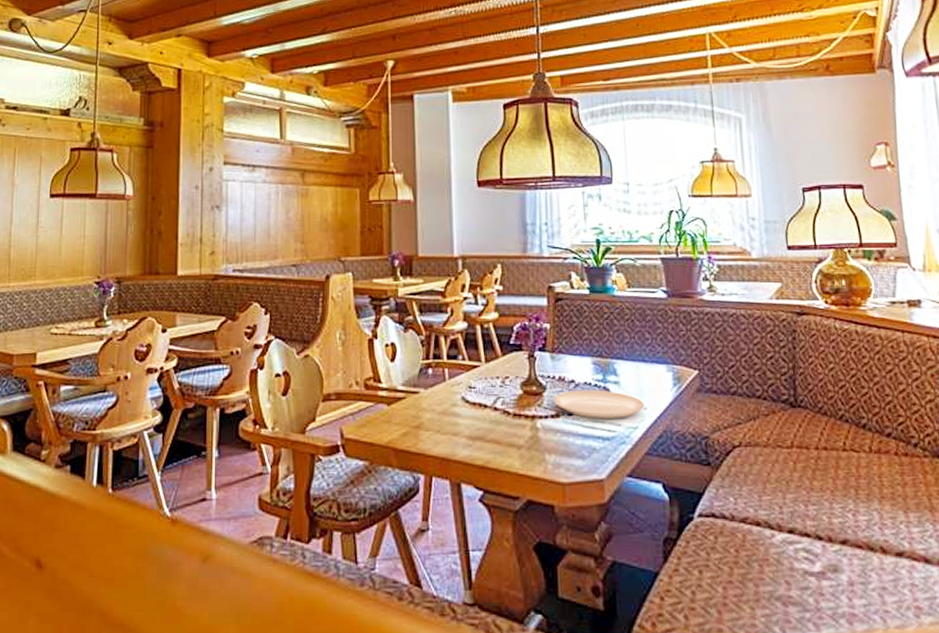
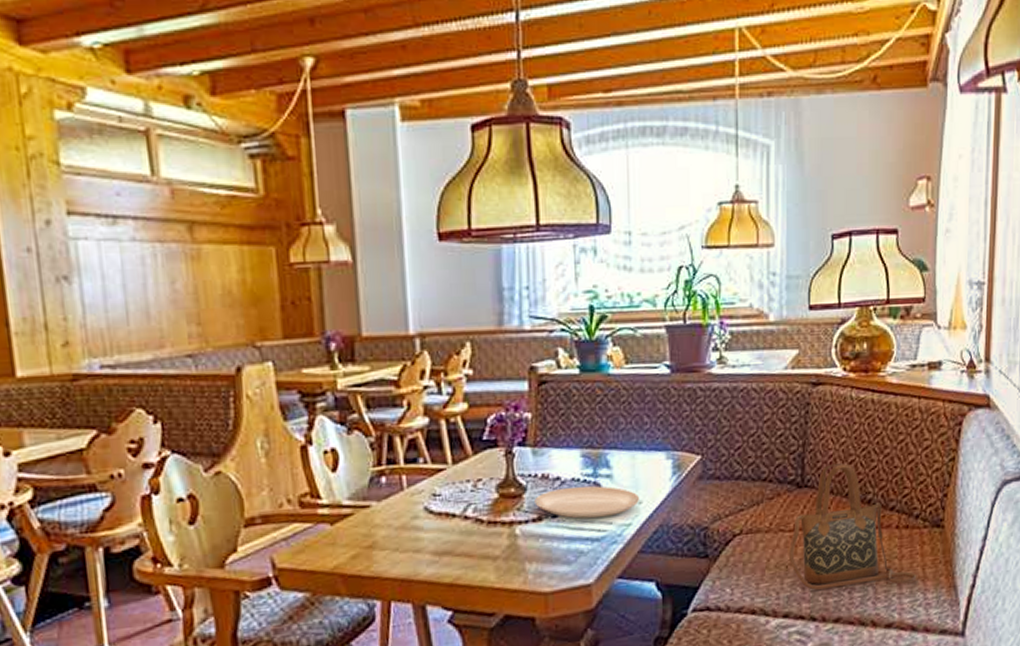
handbag: none [788,388,924,513] -> present [789,463,917,590]

